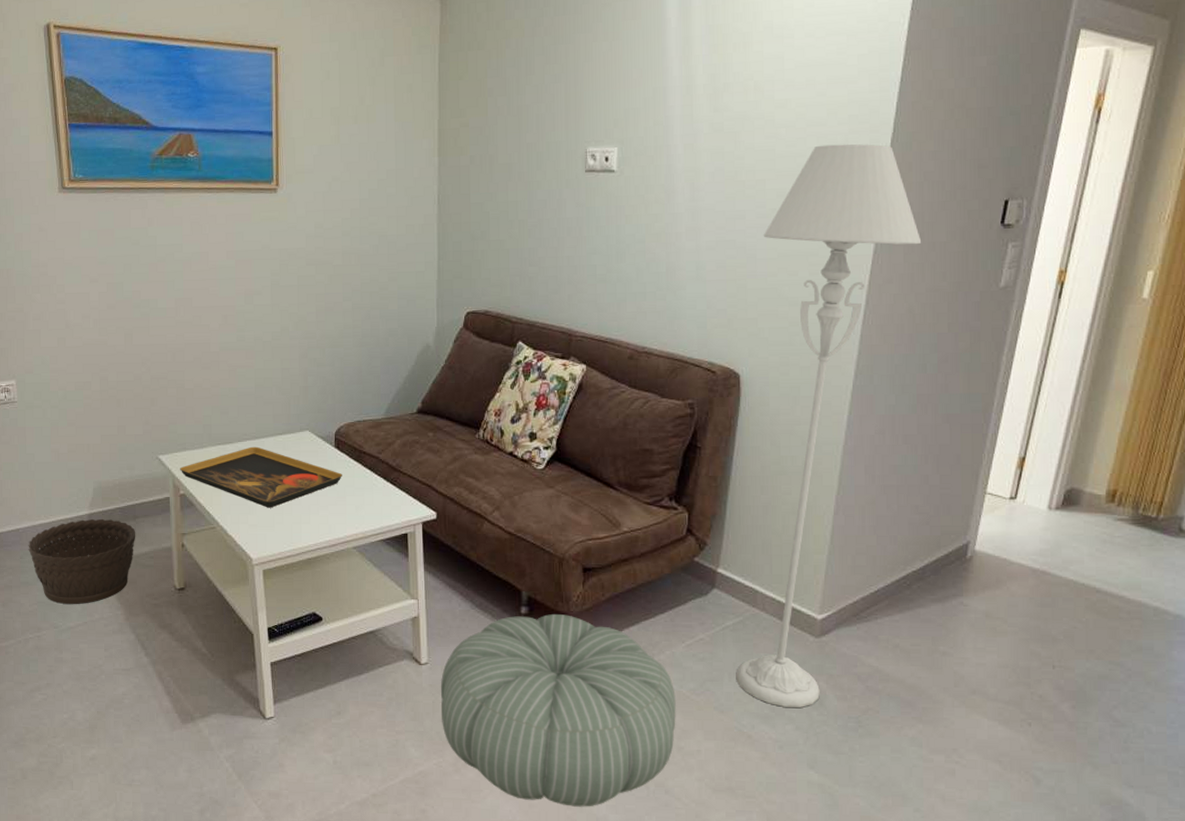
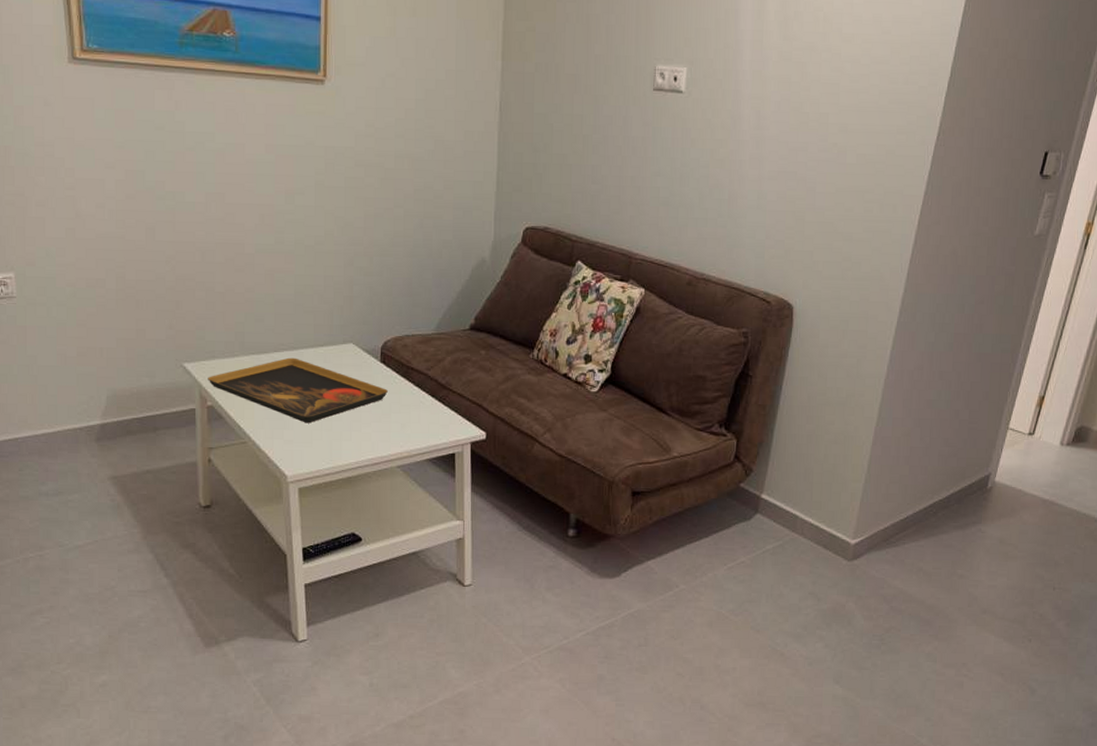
basket: present [28,518,136,604] -> none [28,429,156,521]
pouf: present [440,614,676,807] -> none [483,537,715,724]
floor lamp: present [736,144,922,707] -> none [773,83,969,627]

